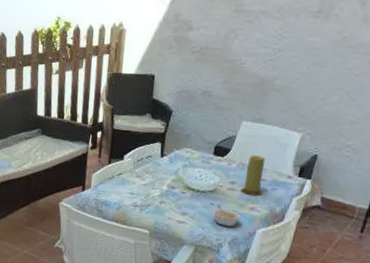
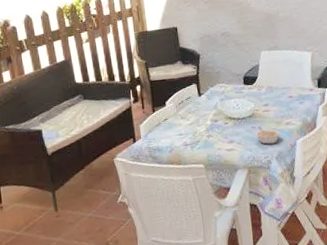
candle: present [240,155,266,196] -> none [274,77,293,112]

